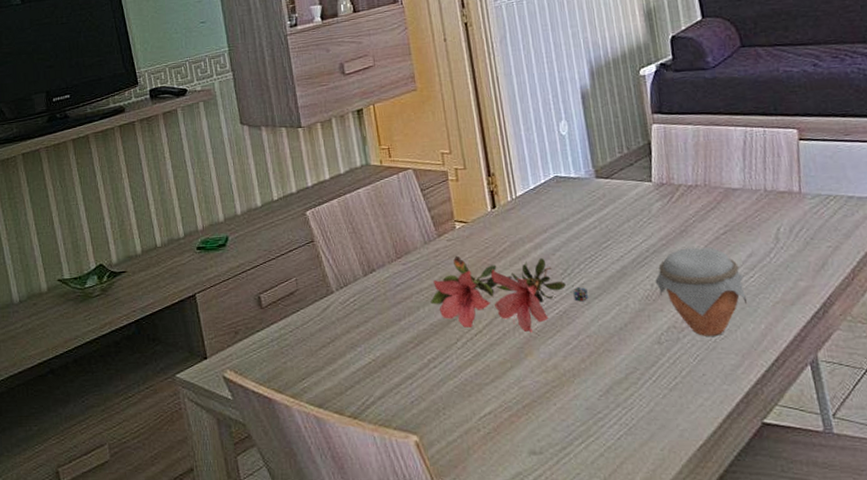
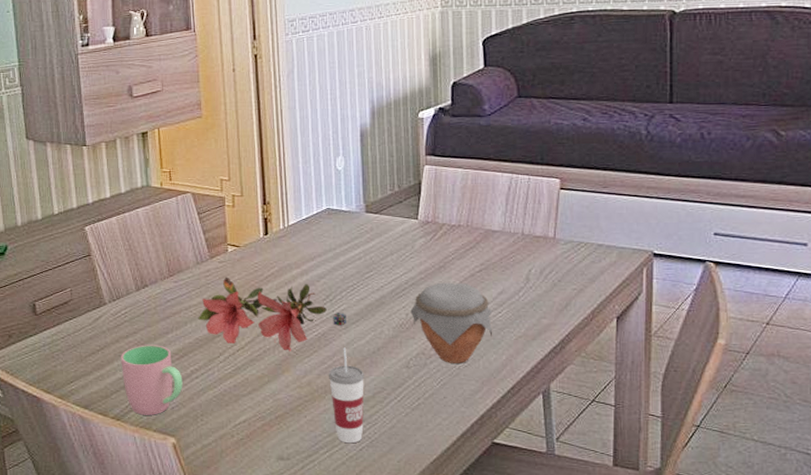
cup: none [353,333,421,412] -> present [121,345,183,415]
cup: none [575,325,620,432] -> present [329,347,364,444]

